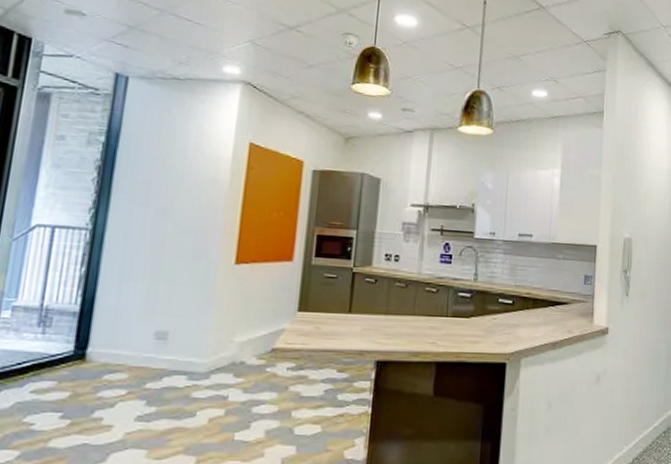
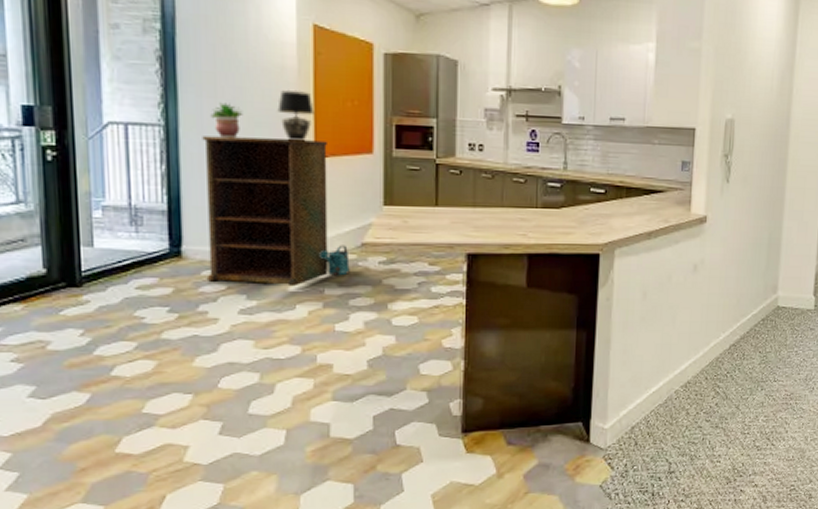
shelving unit: none [107,240,249,393] -> present [202,136,328,287]
potted plant: none [139,209,172,244] -> present [210,102,243,139]
table lamp: none [205,199,241,248] -> present [277,89,315,142]
watering can: none [227,350,258,382] -> present [319,245,350,276]

